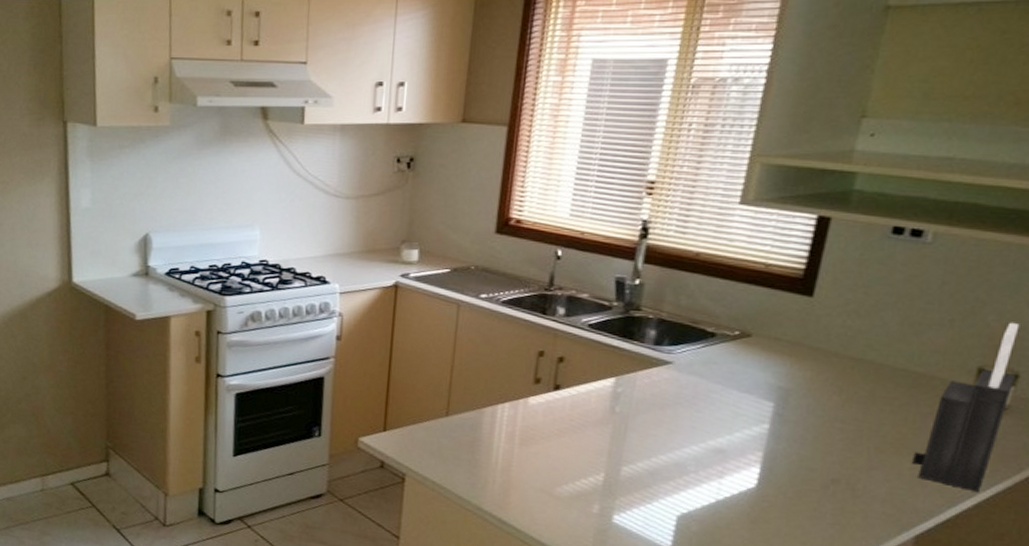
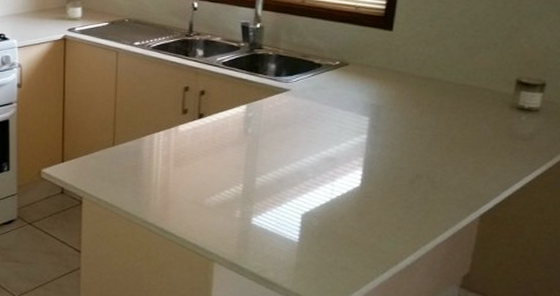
knife block: present [911,322,1020,493] -> none [473,43,544,178]

